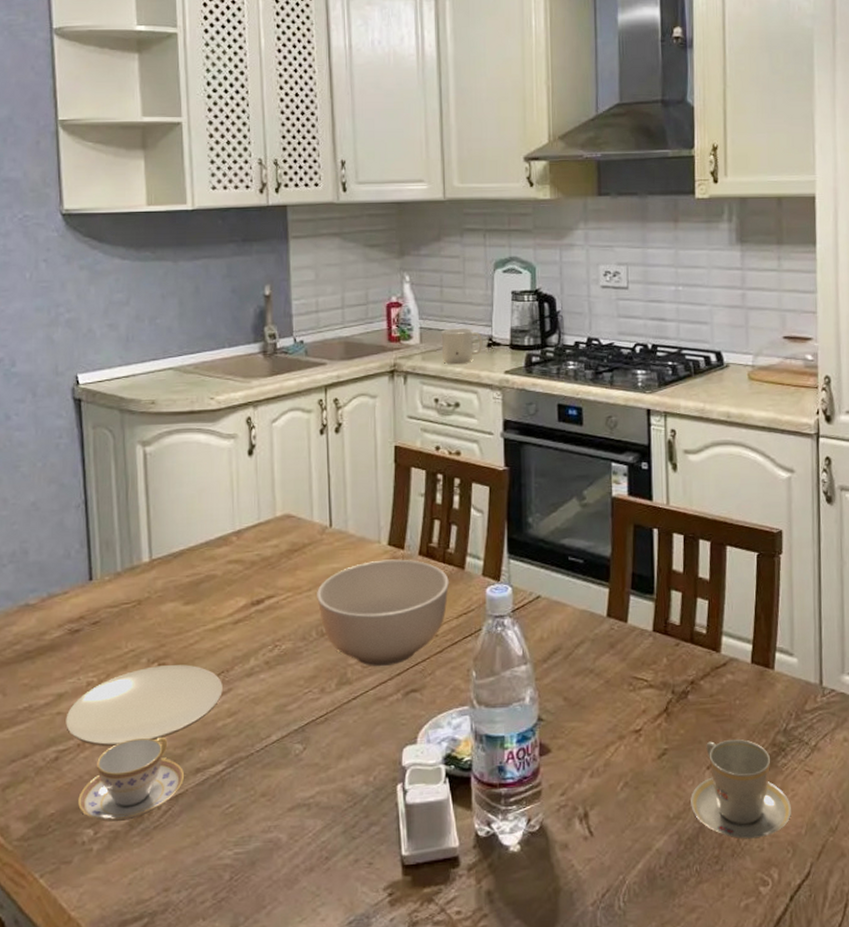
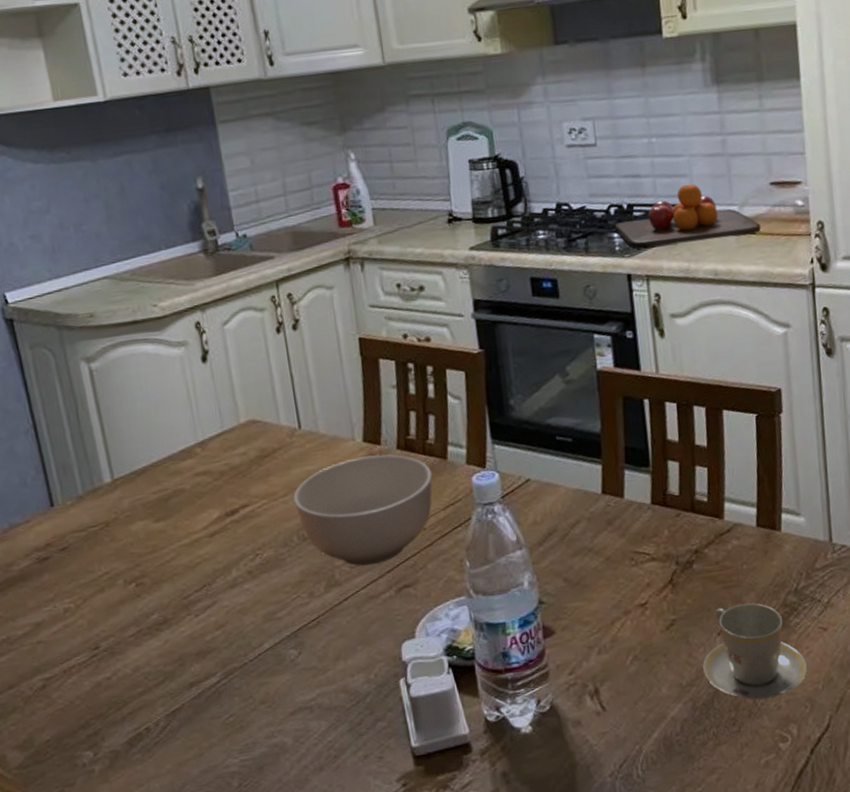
plate: present [66,664,223,747] -> none [47,582,207,671]
teacup: present [78,736,185,822] -> none [72,655,179,743]
mug: present [441,328,483,365] -> none [396,204,444,246]
chopping board: none [639,331,772,386] -> present [614,183,761,248]

